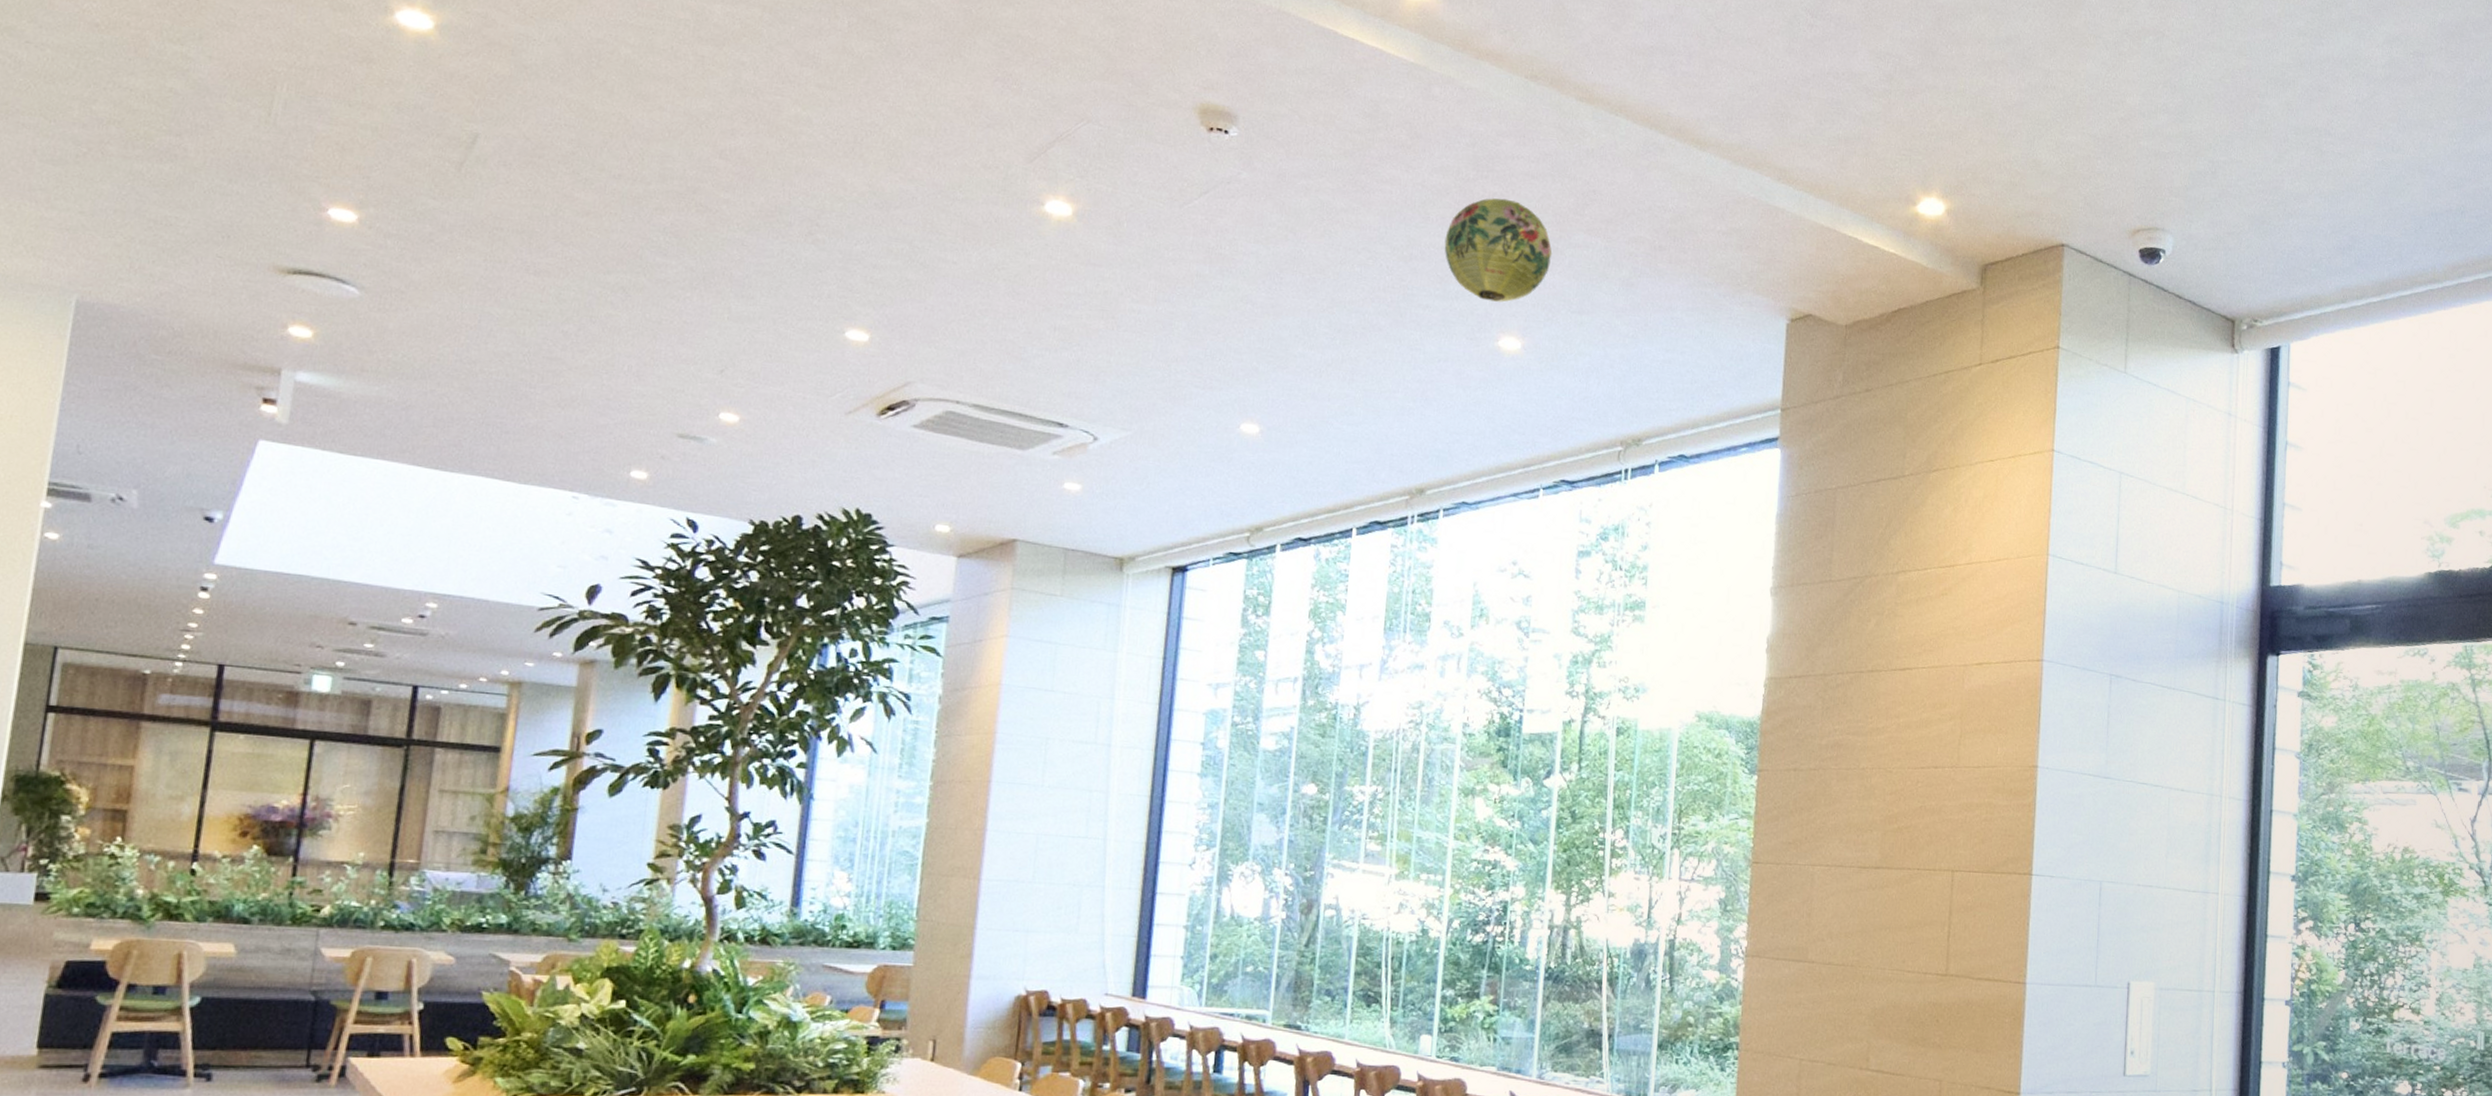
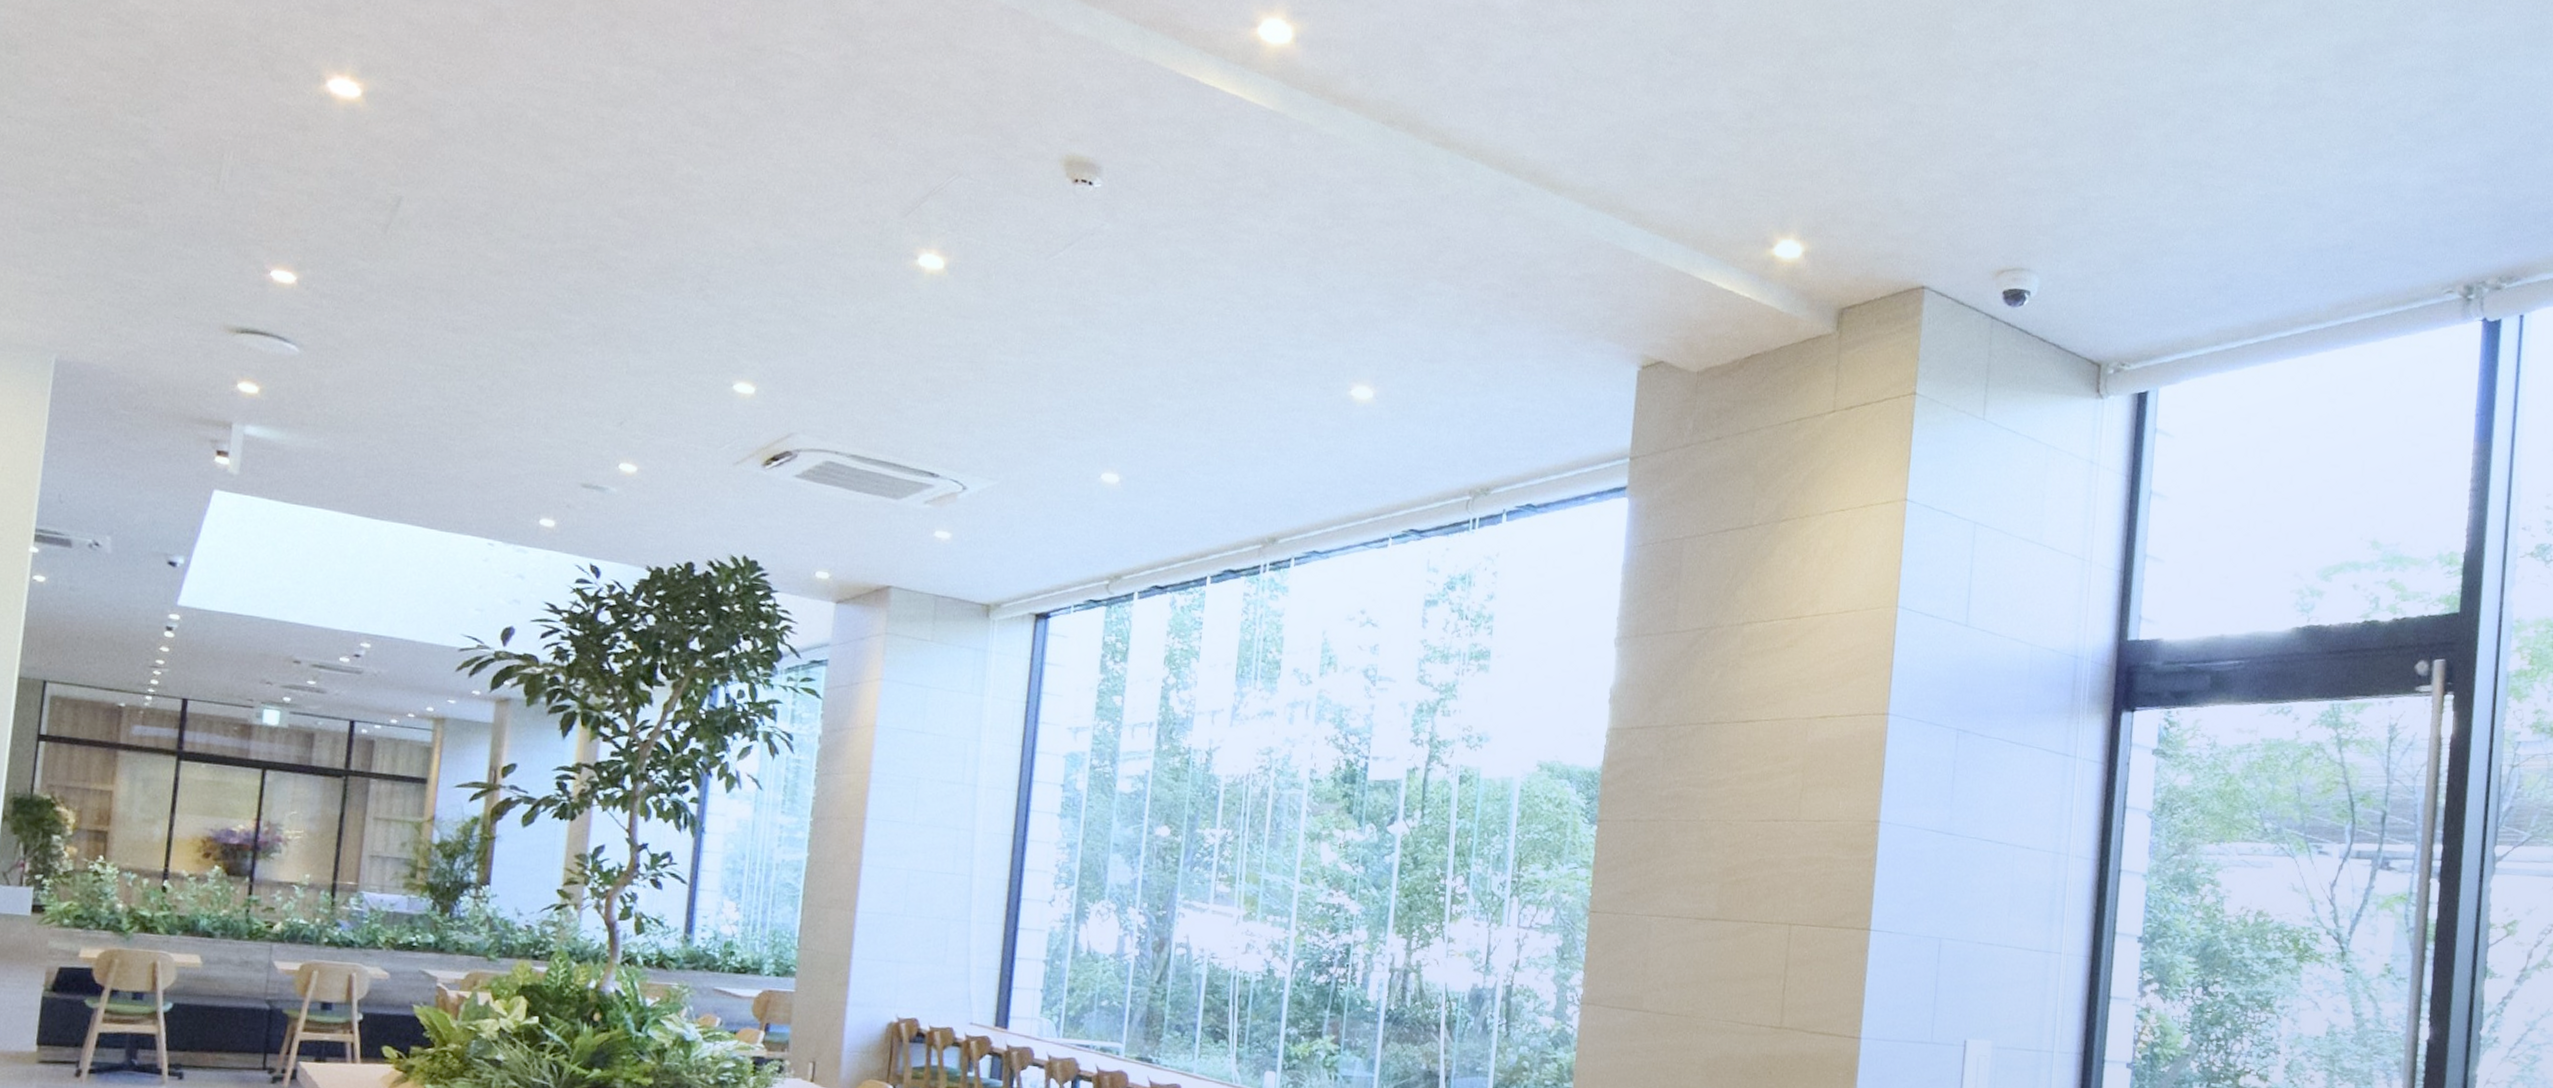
paper lantern: present [1444,198,1553,303] -> none [1299,246,1406,351]

